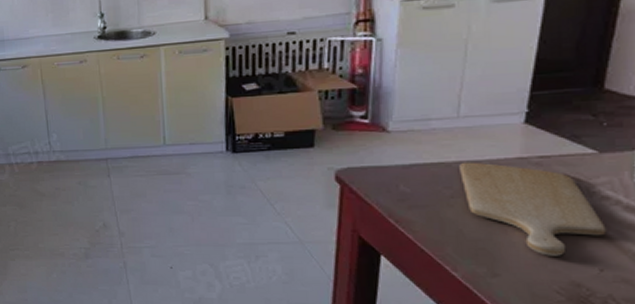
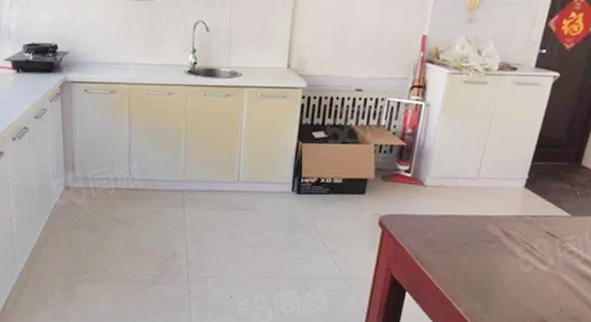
chopping board: present [459,162,607,256] -> none [473,216,569,297]

